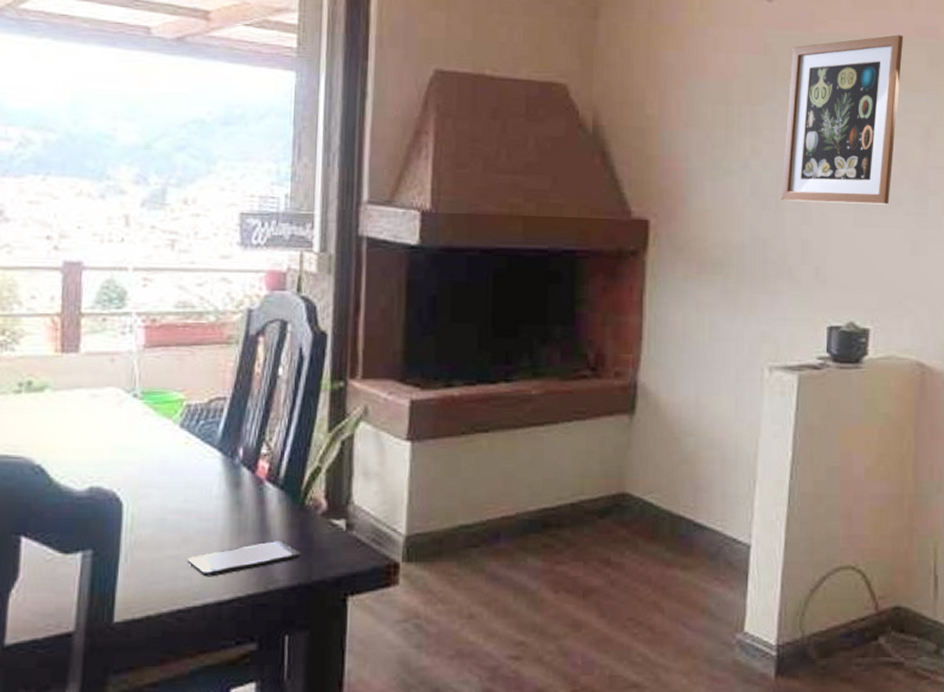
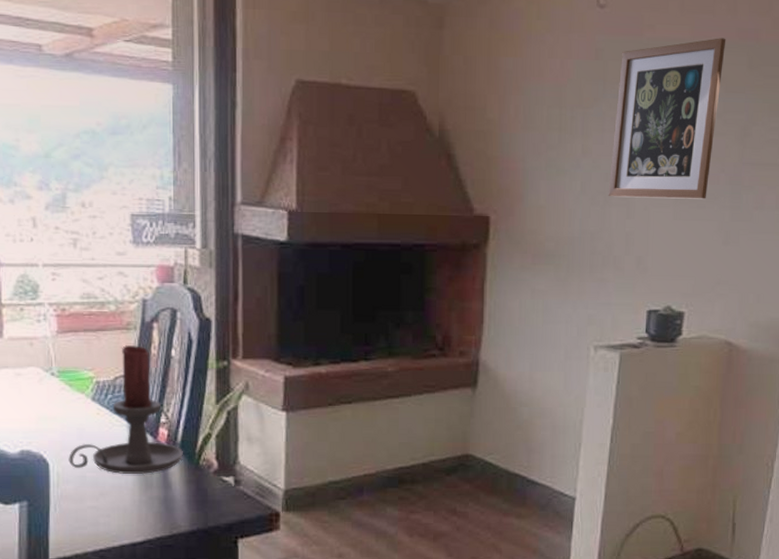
candle holder: none [147,362,286,517] -> present [68,345,183,475]
smartphone: present [187,541,301,577] -> none [105,494,199,523]

